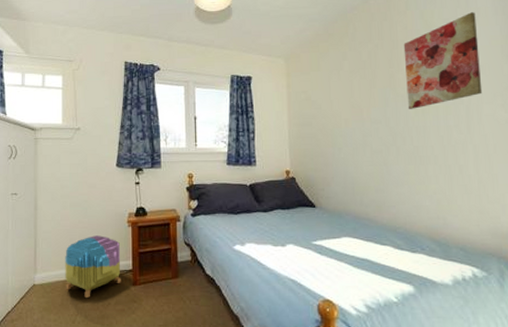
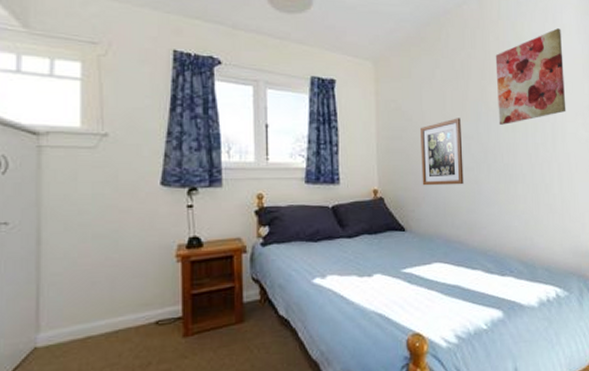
storage ottoman: present [65,235,121,299] -> none [84,275,167,360]
wall art: none [329,104,372,167] -> present [420,118,464,186]

